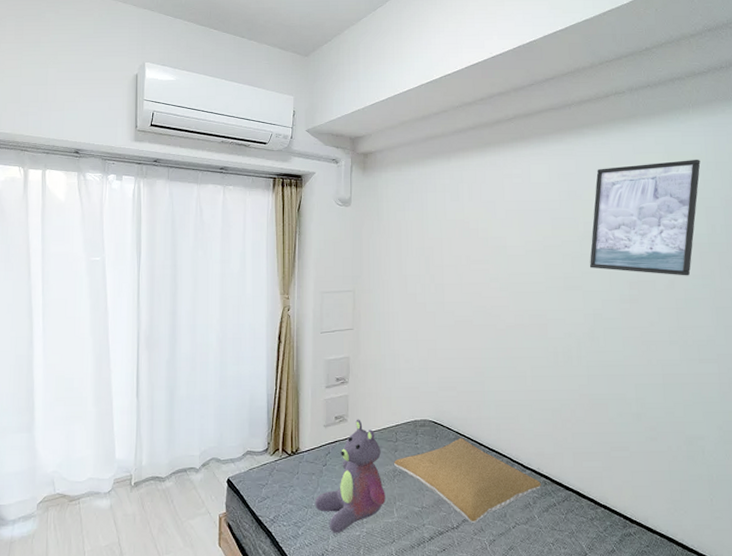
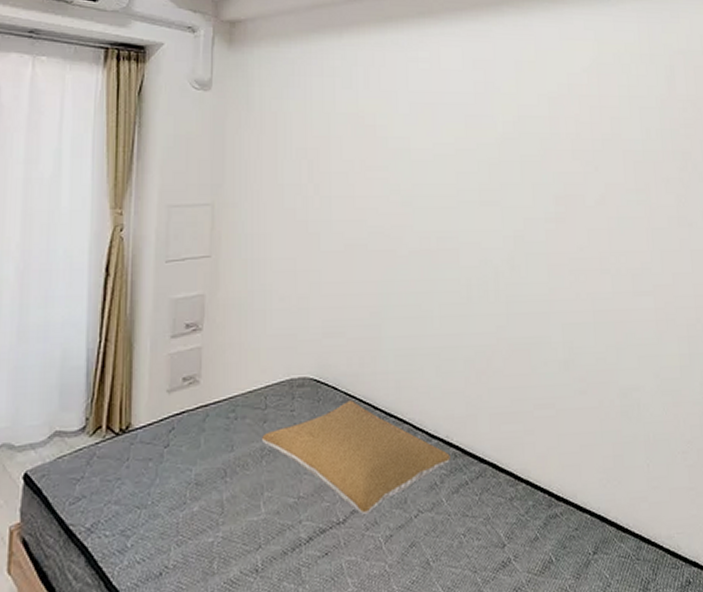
stuffed bear: present [315,419,386,533] -> none [152,379,250,542]
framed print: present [589,159,701,276] -> none [509,49,634,190]

